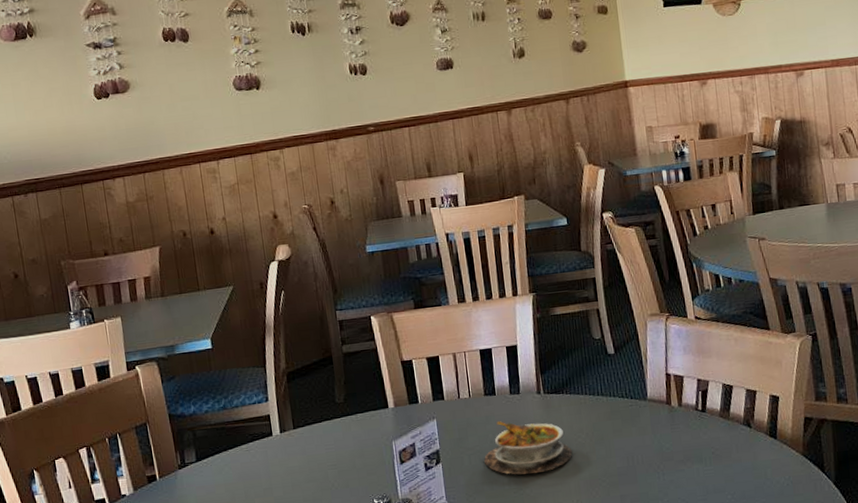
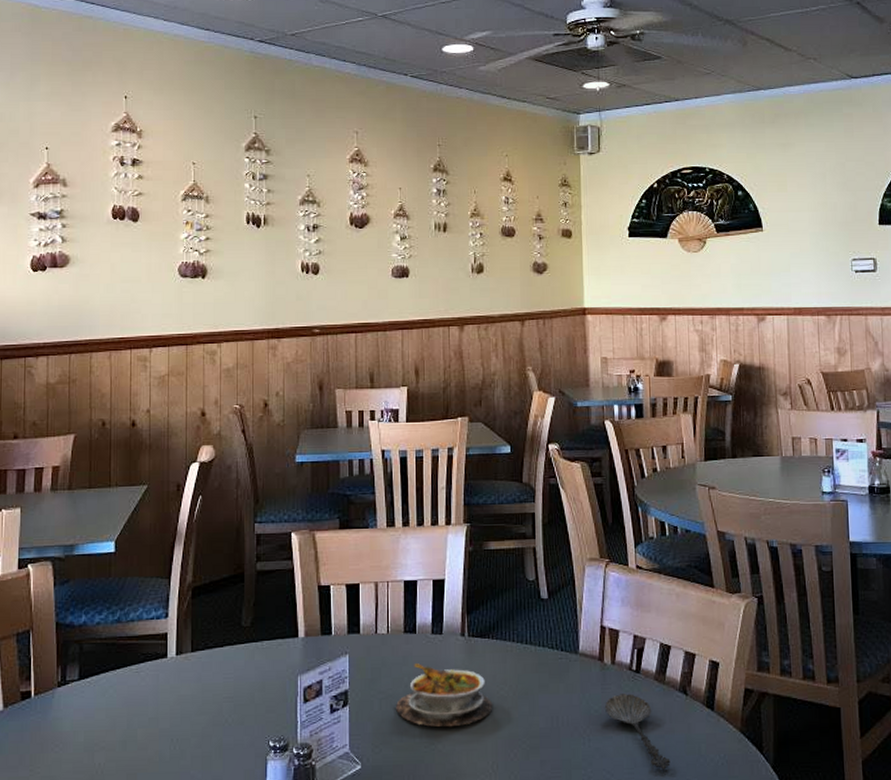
spoon: none [675,431,740,494] -> present [604,694,671,770]

